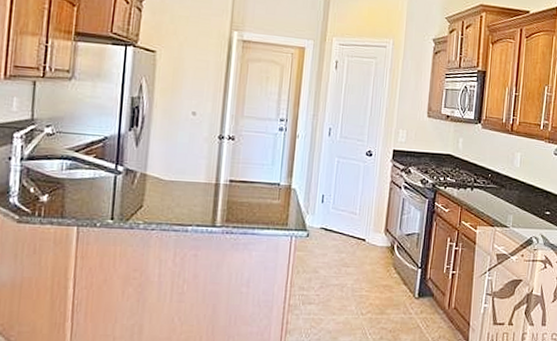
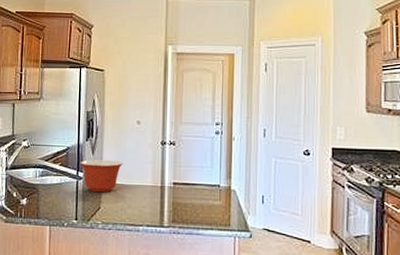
mixing bowl: none [119,152,173,190] -> present [79,160,123,193]

